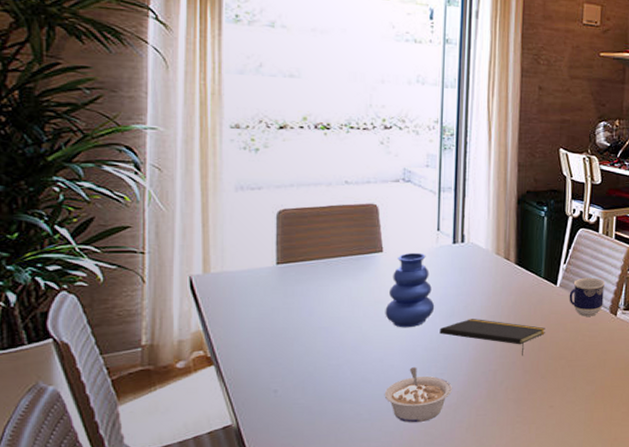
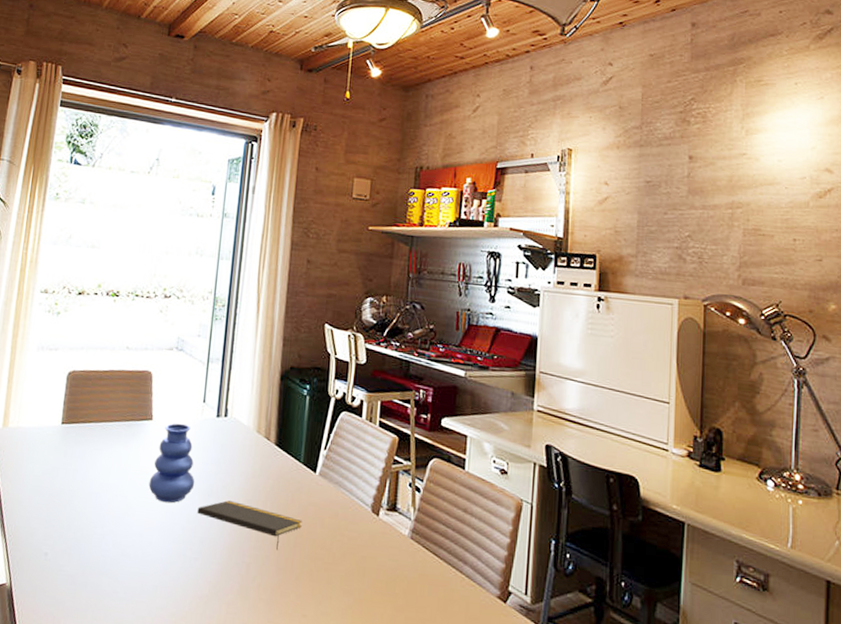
legume: present [384,366,452,423] -> none [140,546,205,611]
cup: present [569,277,606,316] -> none [328,467,368,514]

